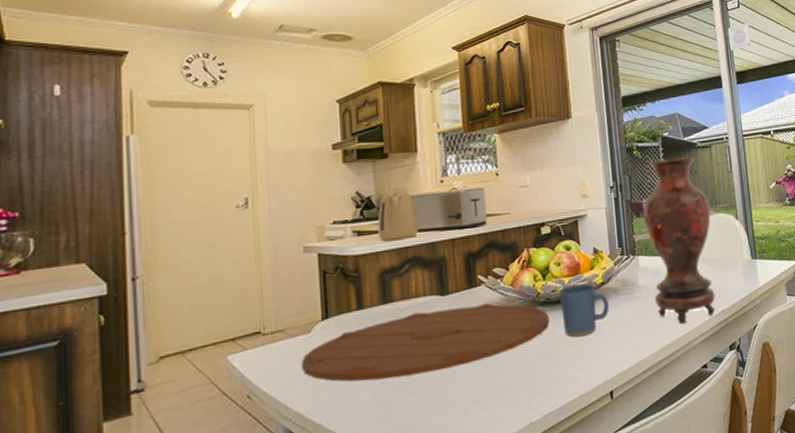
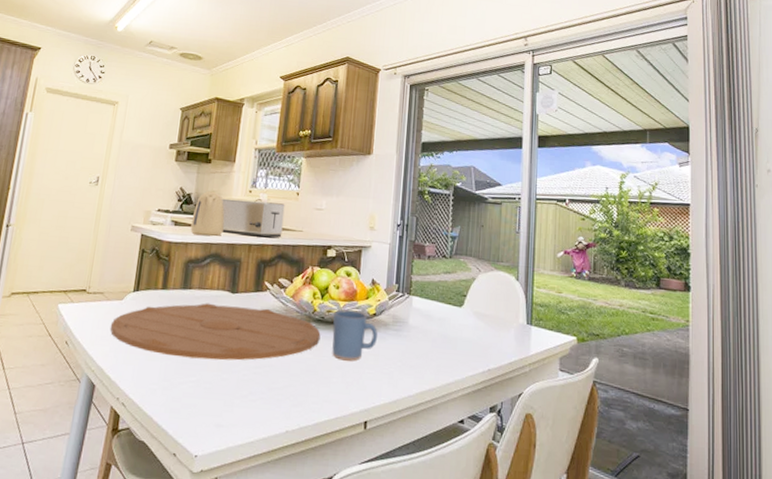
vase: present [643,156,716,323] -> none [421,207,492,372]

